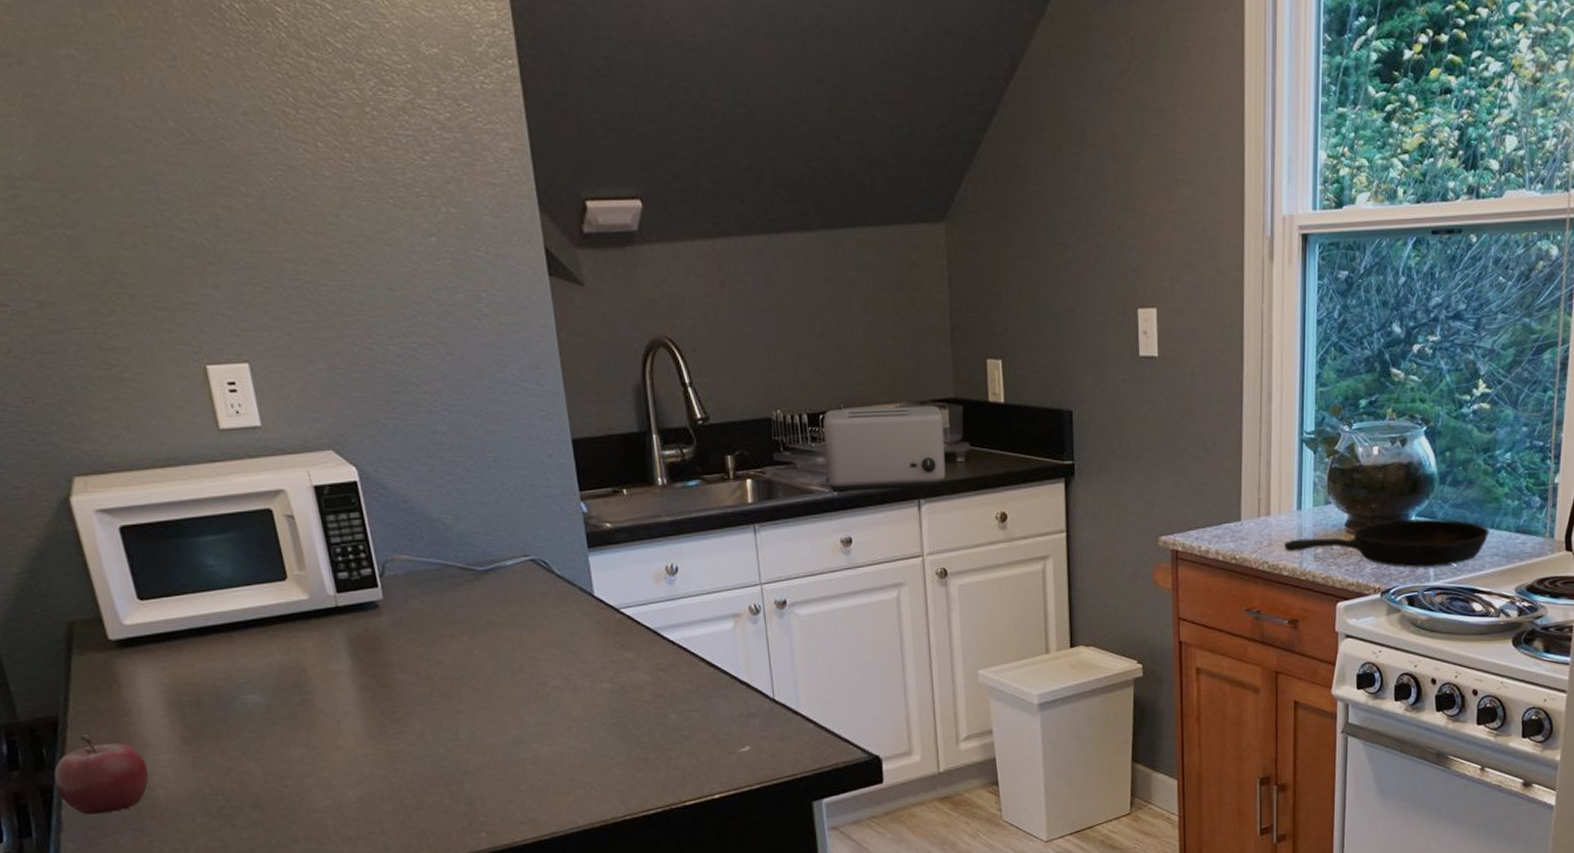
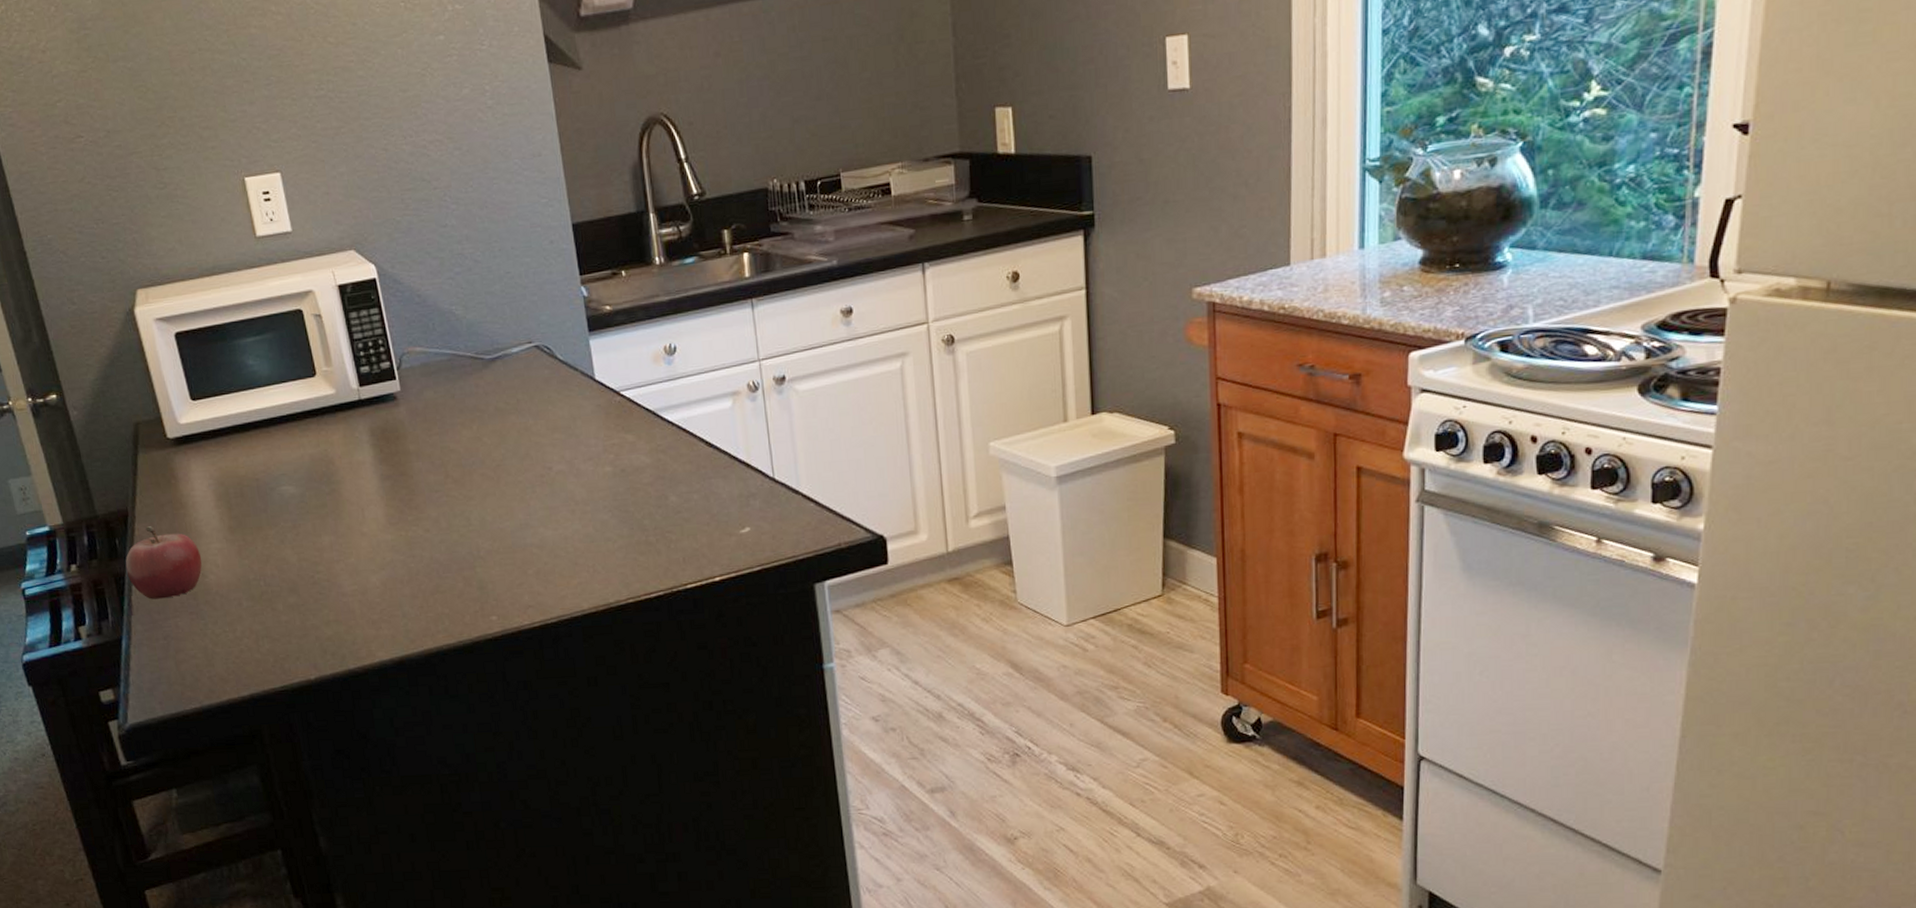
toaster: present [822,405,950,493] -> none [820,162,956,261]
frying pan: present [1284,518,1489,568] -> none [1343,249,1606,307]

